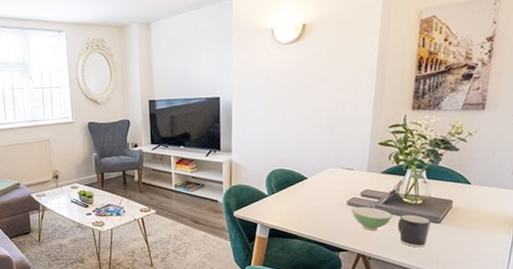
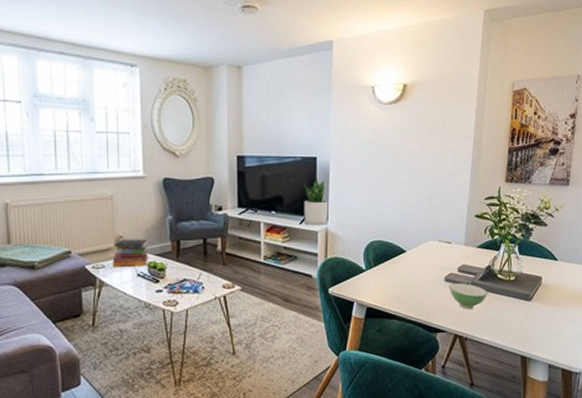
books: none [51,172,80,195] -> present [112,238,149,267]
planter: none [208,115,232,158] -> present [304,177,328,226]
mug: present [398,214,432,248] -> none [493,291,524,327]

